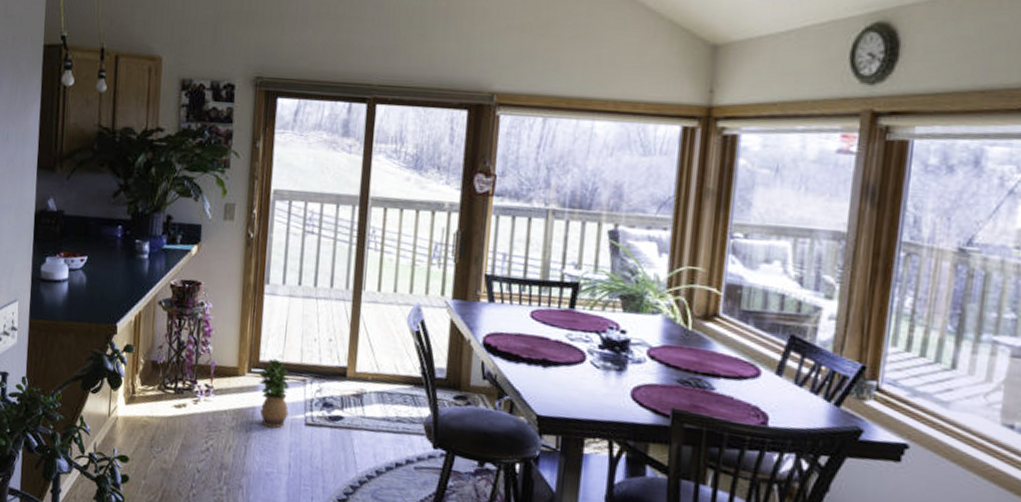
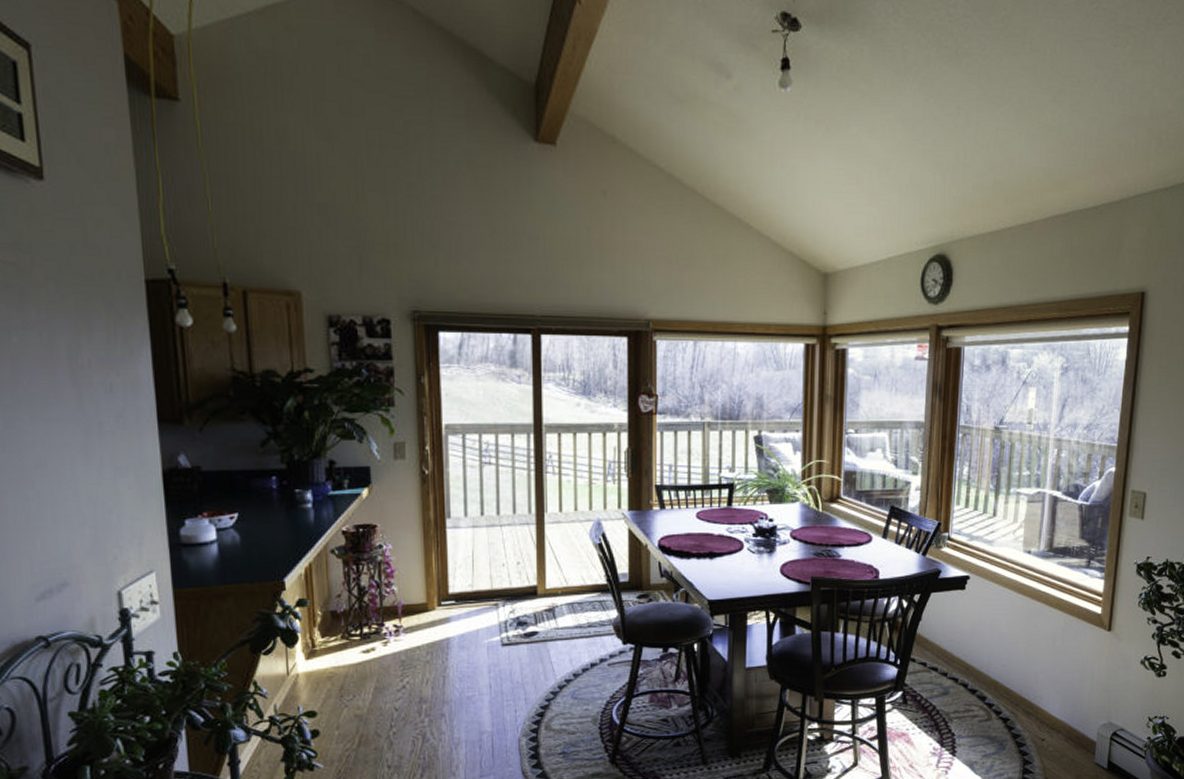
potted plant: present [258,358,290,429] -> none [449,589,484,655]

